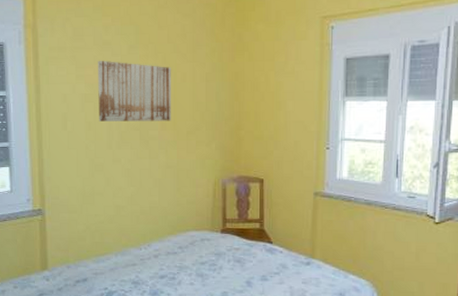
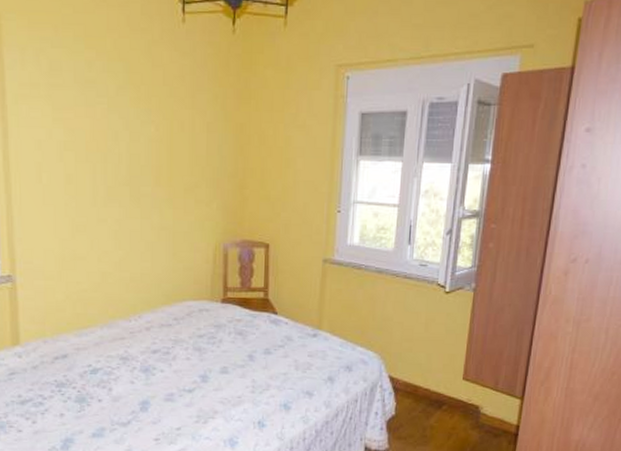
wall art: present [98,60,171,121] -> none [79,101,167,176]

